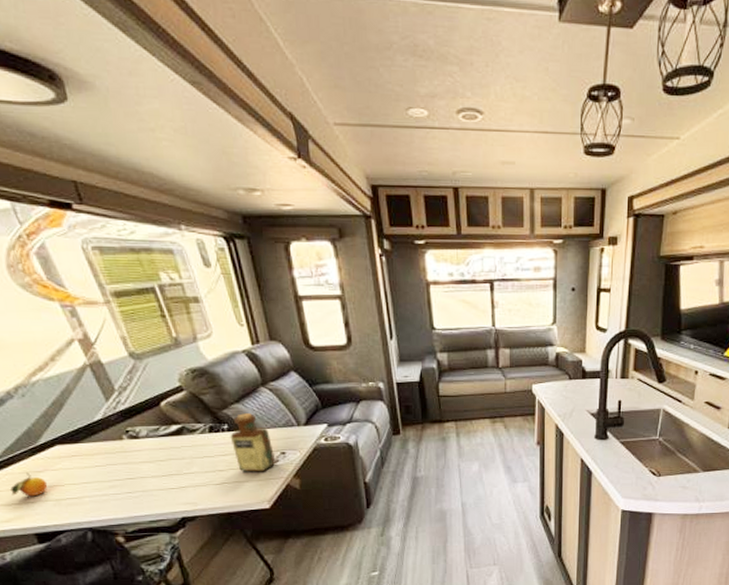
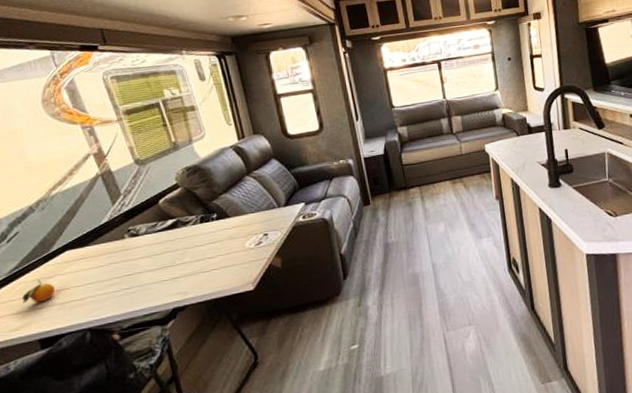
bottle: present [230,413,276,472] -> none [218,201,259,256]

